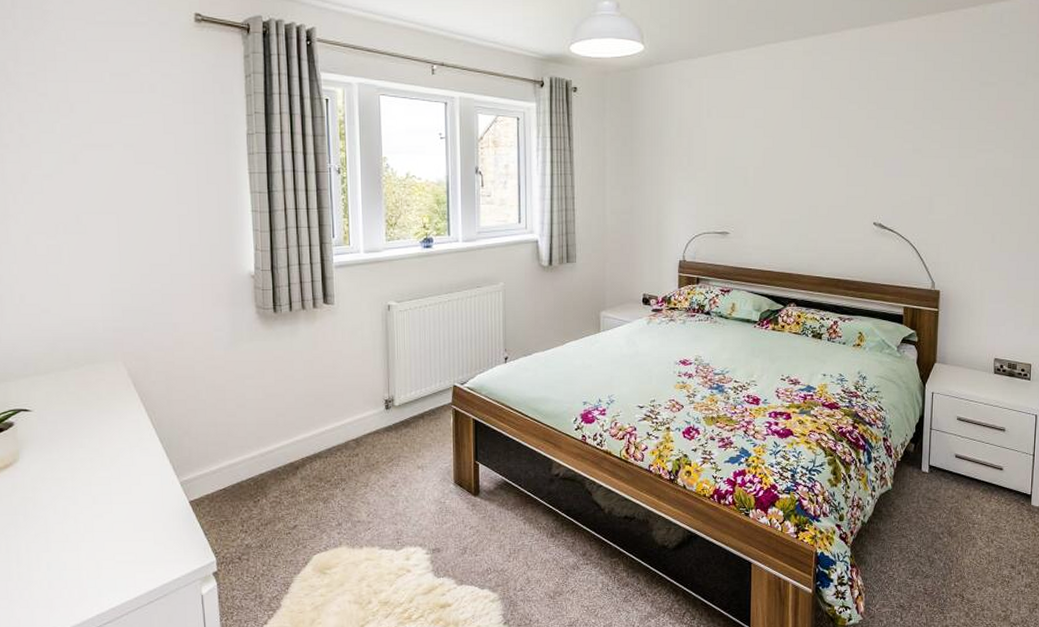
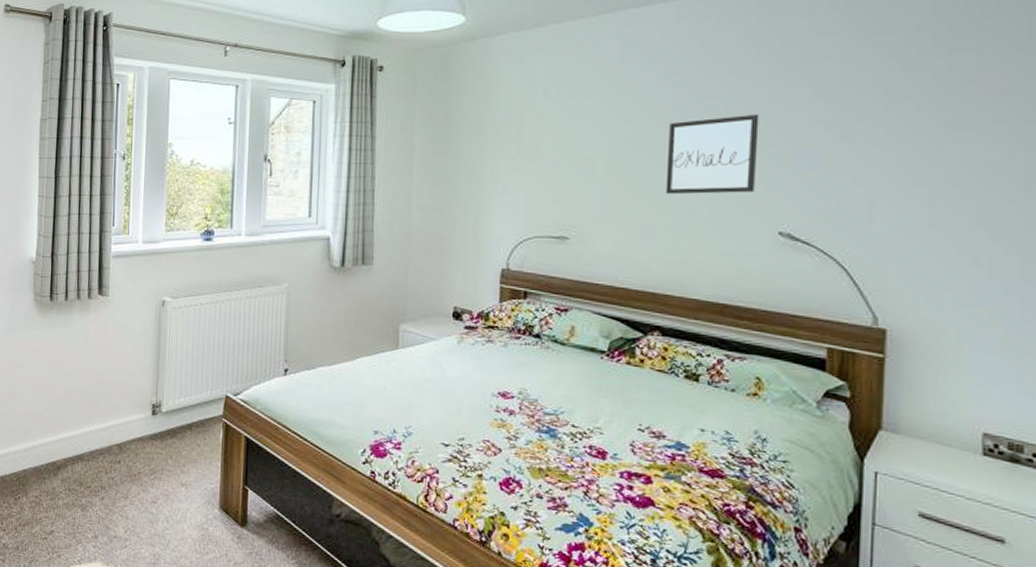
wall art: none [797,131,861,196] -> present [665,114,759,195]

